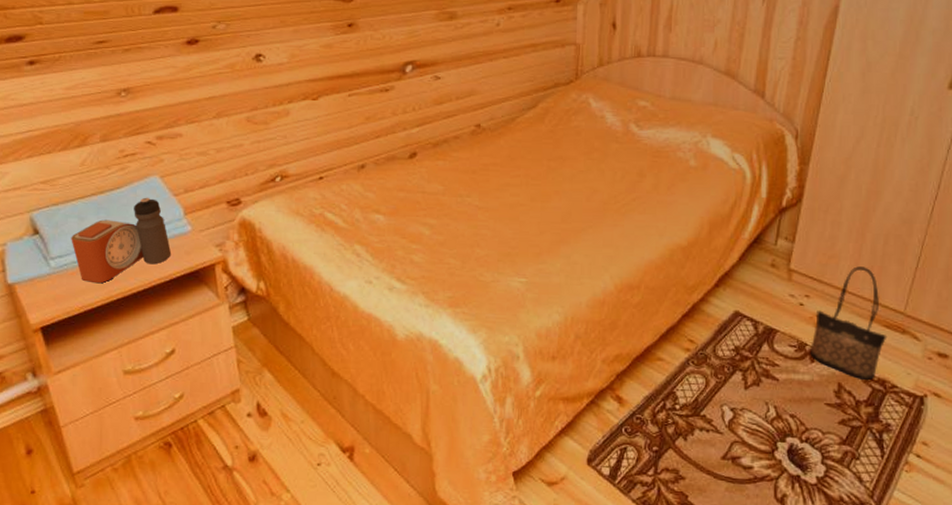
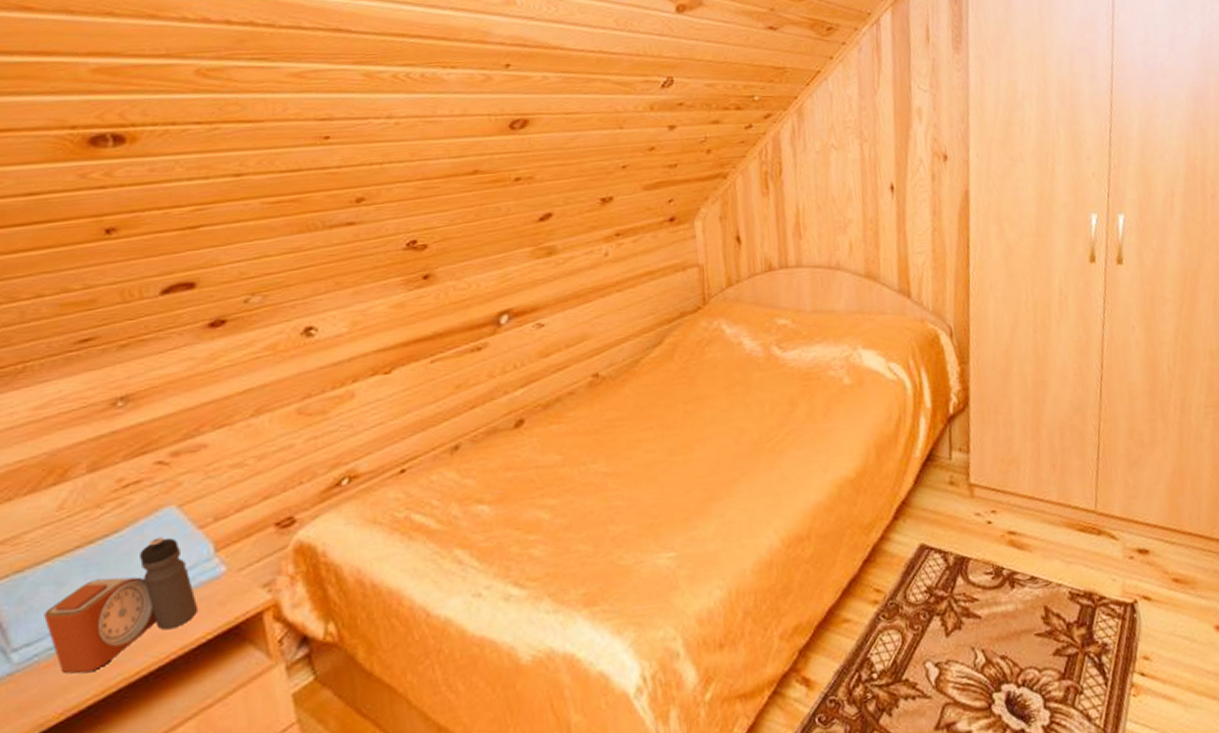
tote bag: present [810,266,888,381] -> none [1006,466,1084,598]

